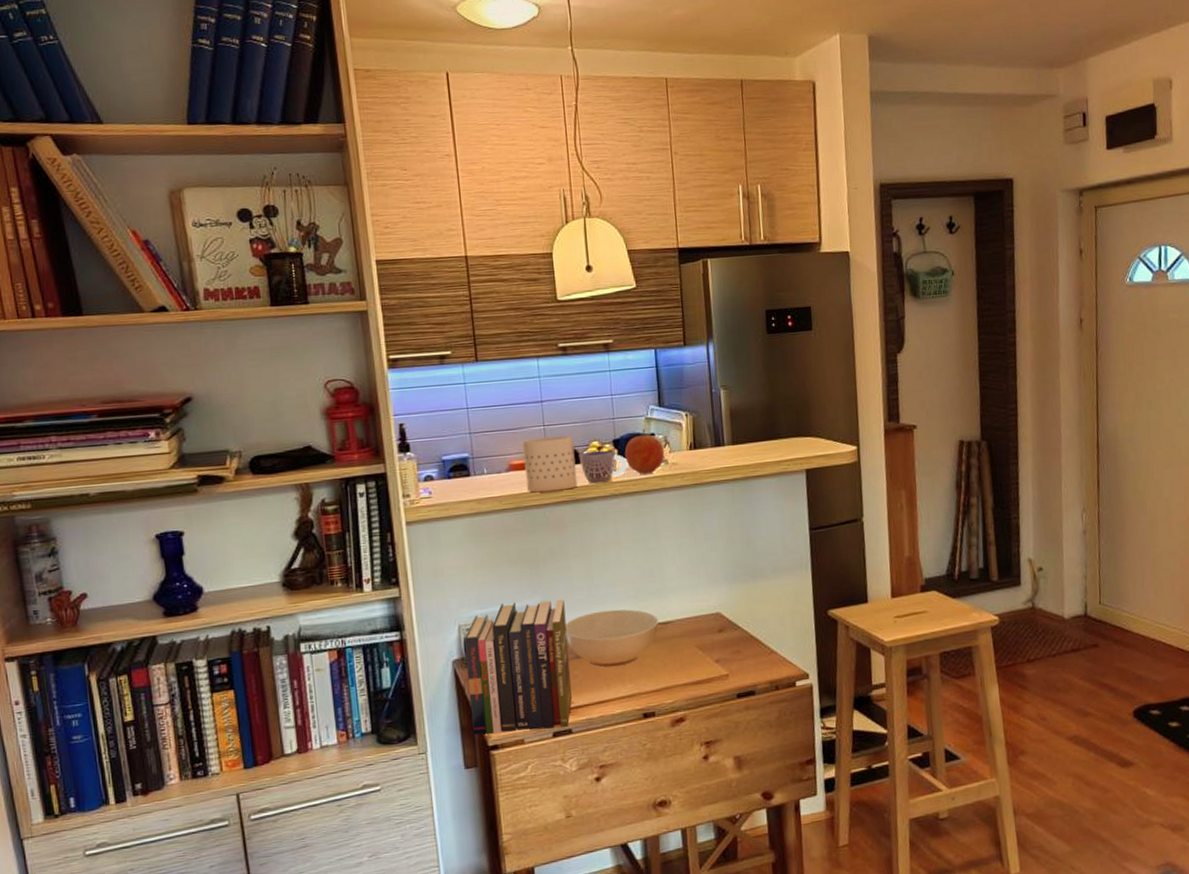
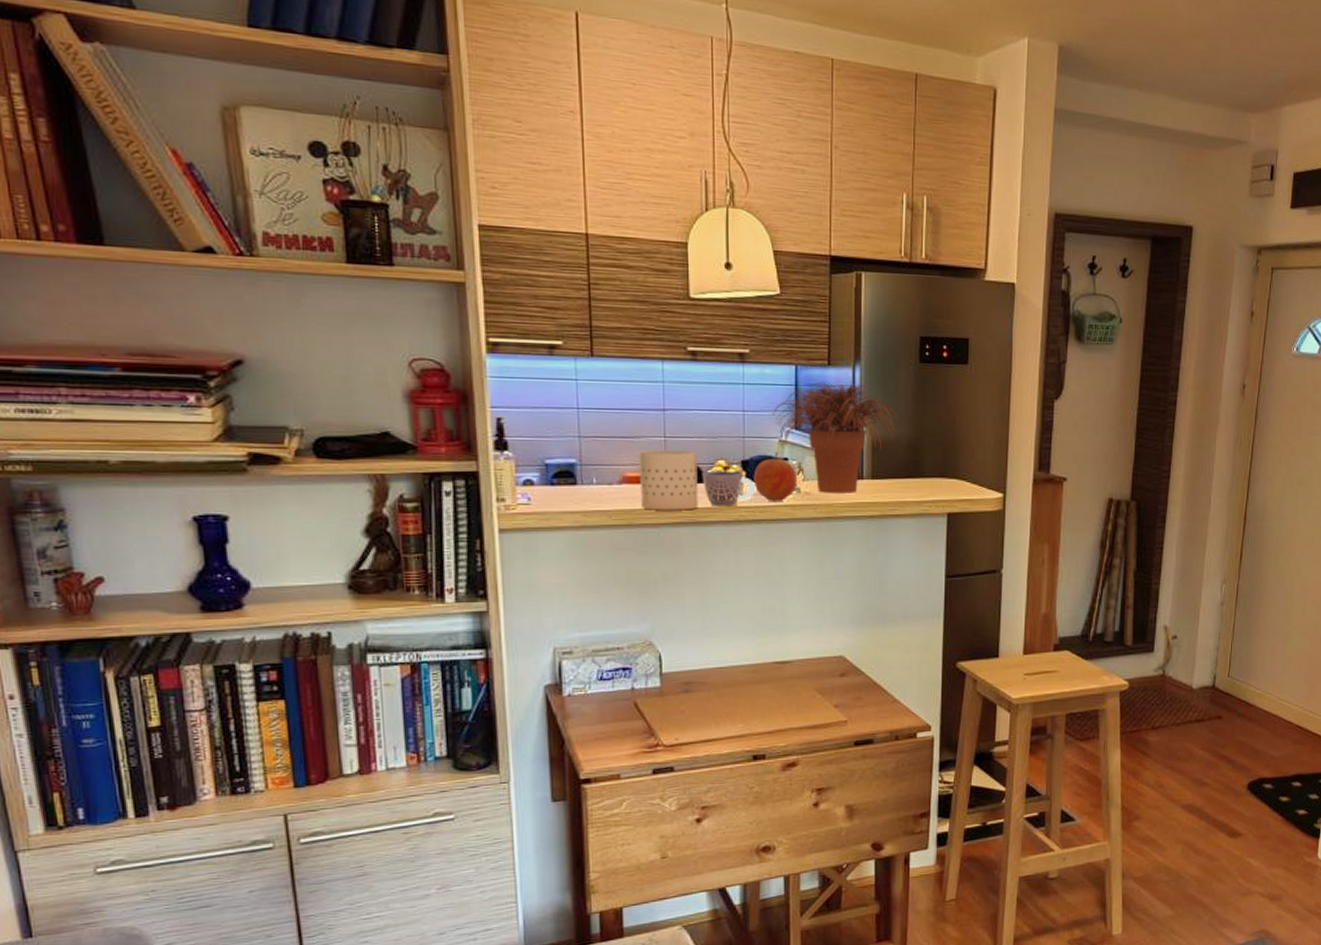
books: present [464,599,572,735] -> none [559,628,677,768]
bowl: present [565,609,659,667] -> none [674,644,777,704]
potted plant: none [637,359,752,463] -> present [772,381,898,495]

